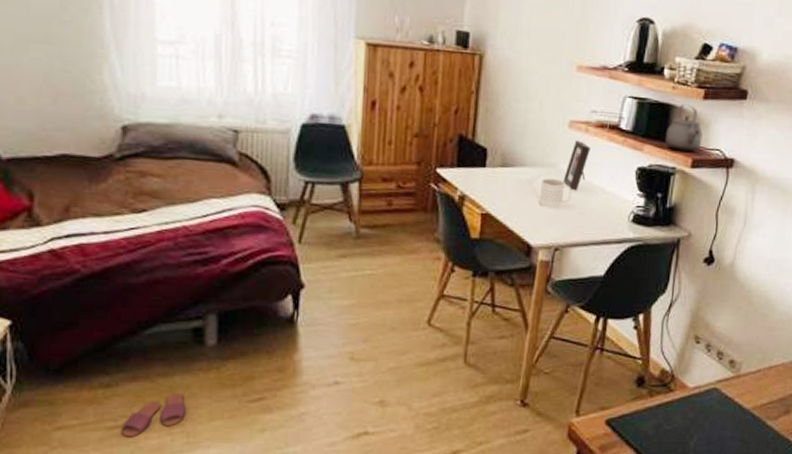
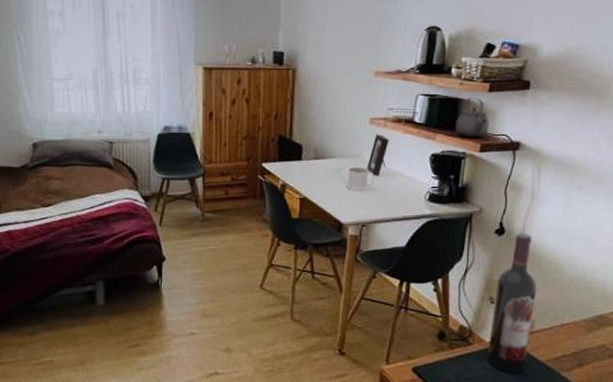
slippers: present [121,393,185,438] -> none [42,340,85,372]
wine bottle: none [689,262,746,424] -> present [487,233,537,374]

